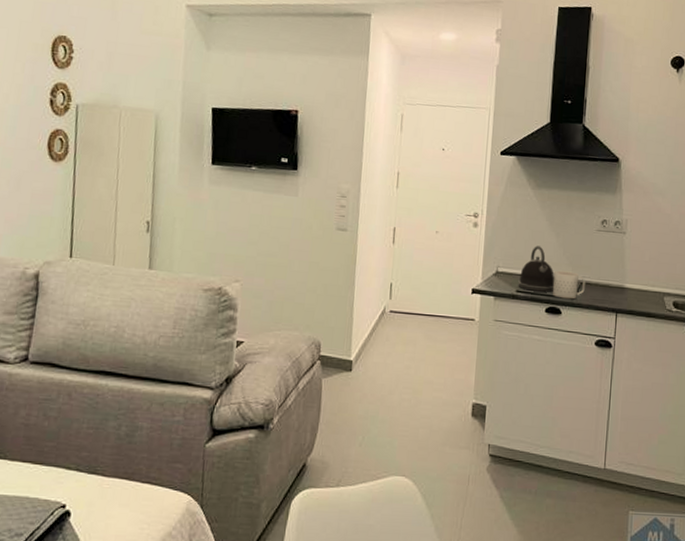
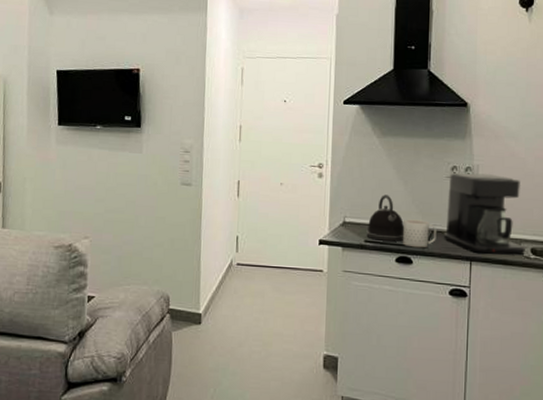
coffee maker: none [592,227,668,307] -> present [444,173,525,254]

